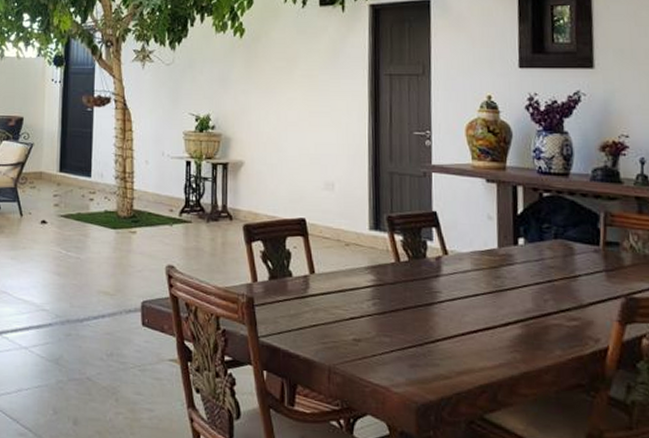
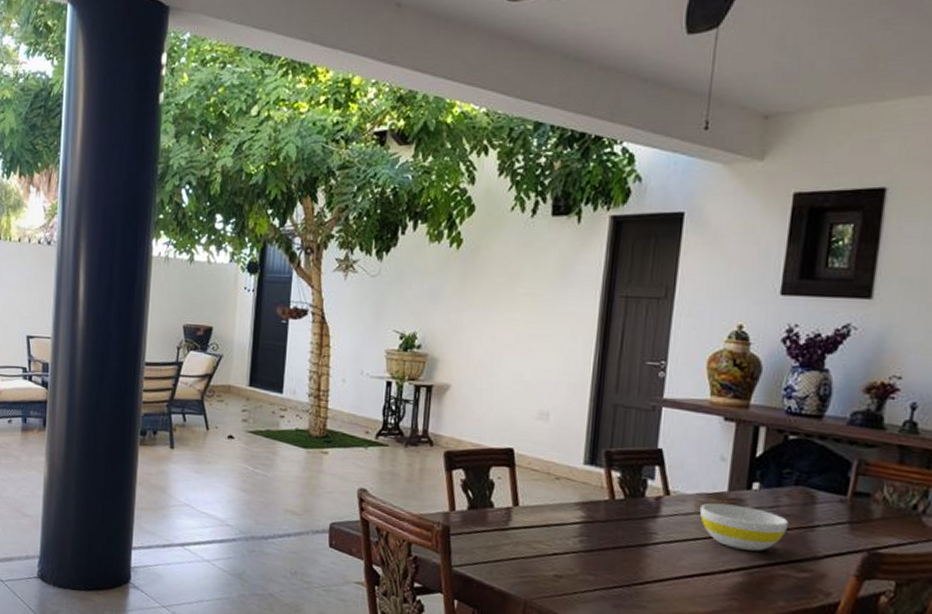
bowl: none [475,259,554,303] -> present [699,503,789,551]

